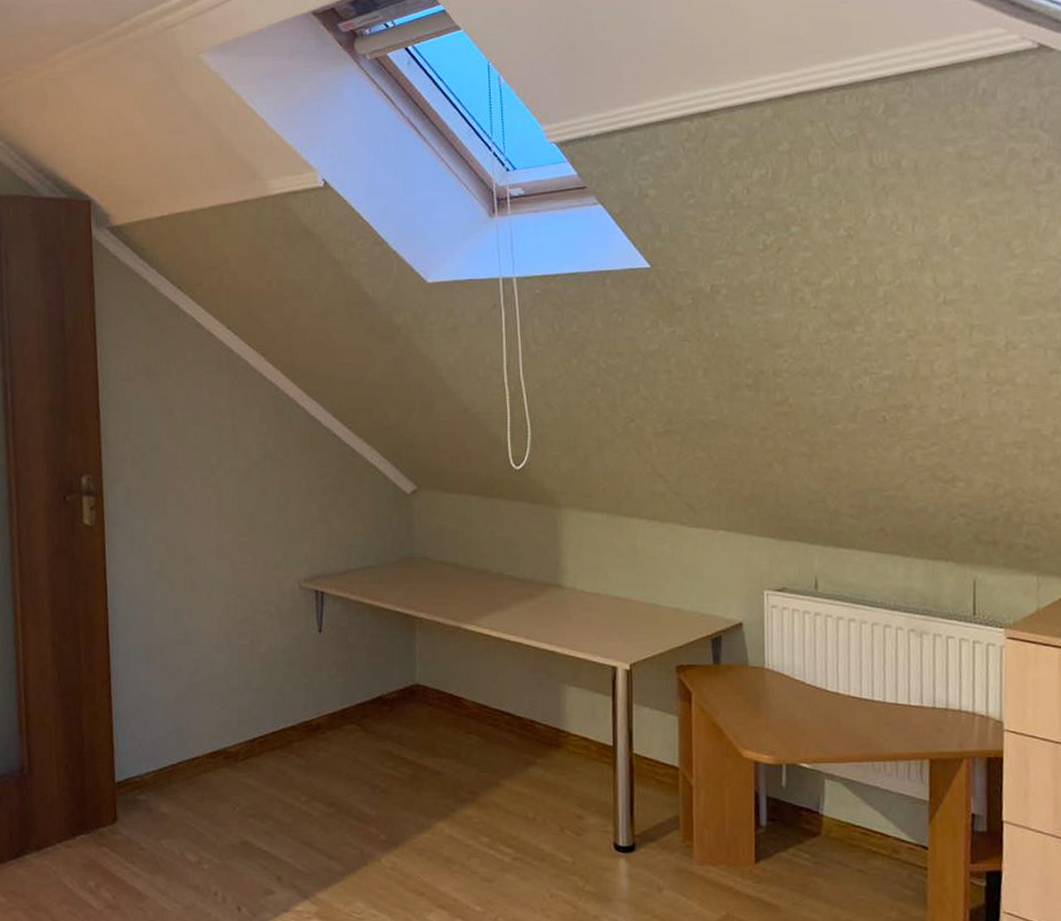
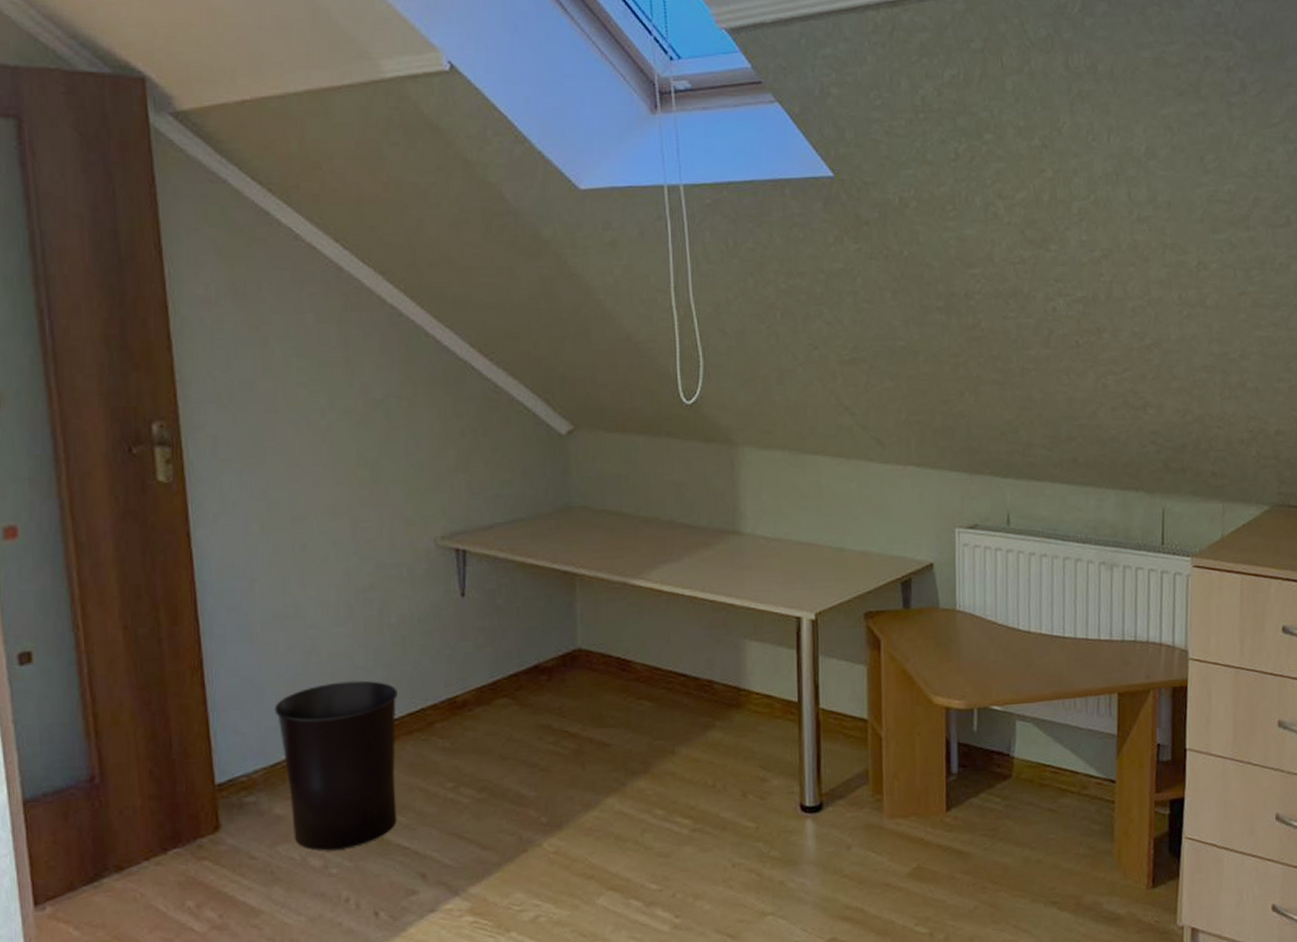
waste bin: none [164,701,263,847] -> present [274,680,398,850]

